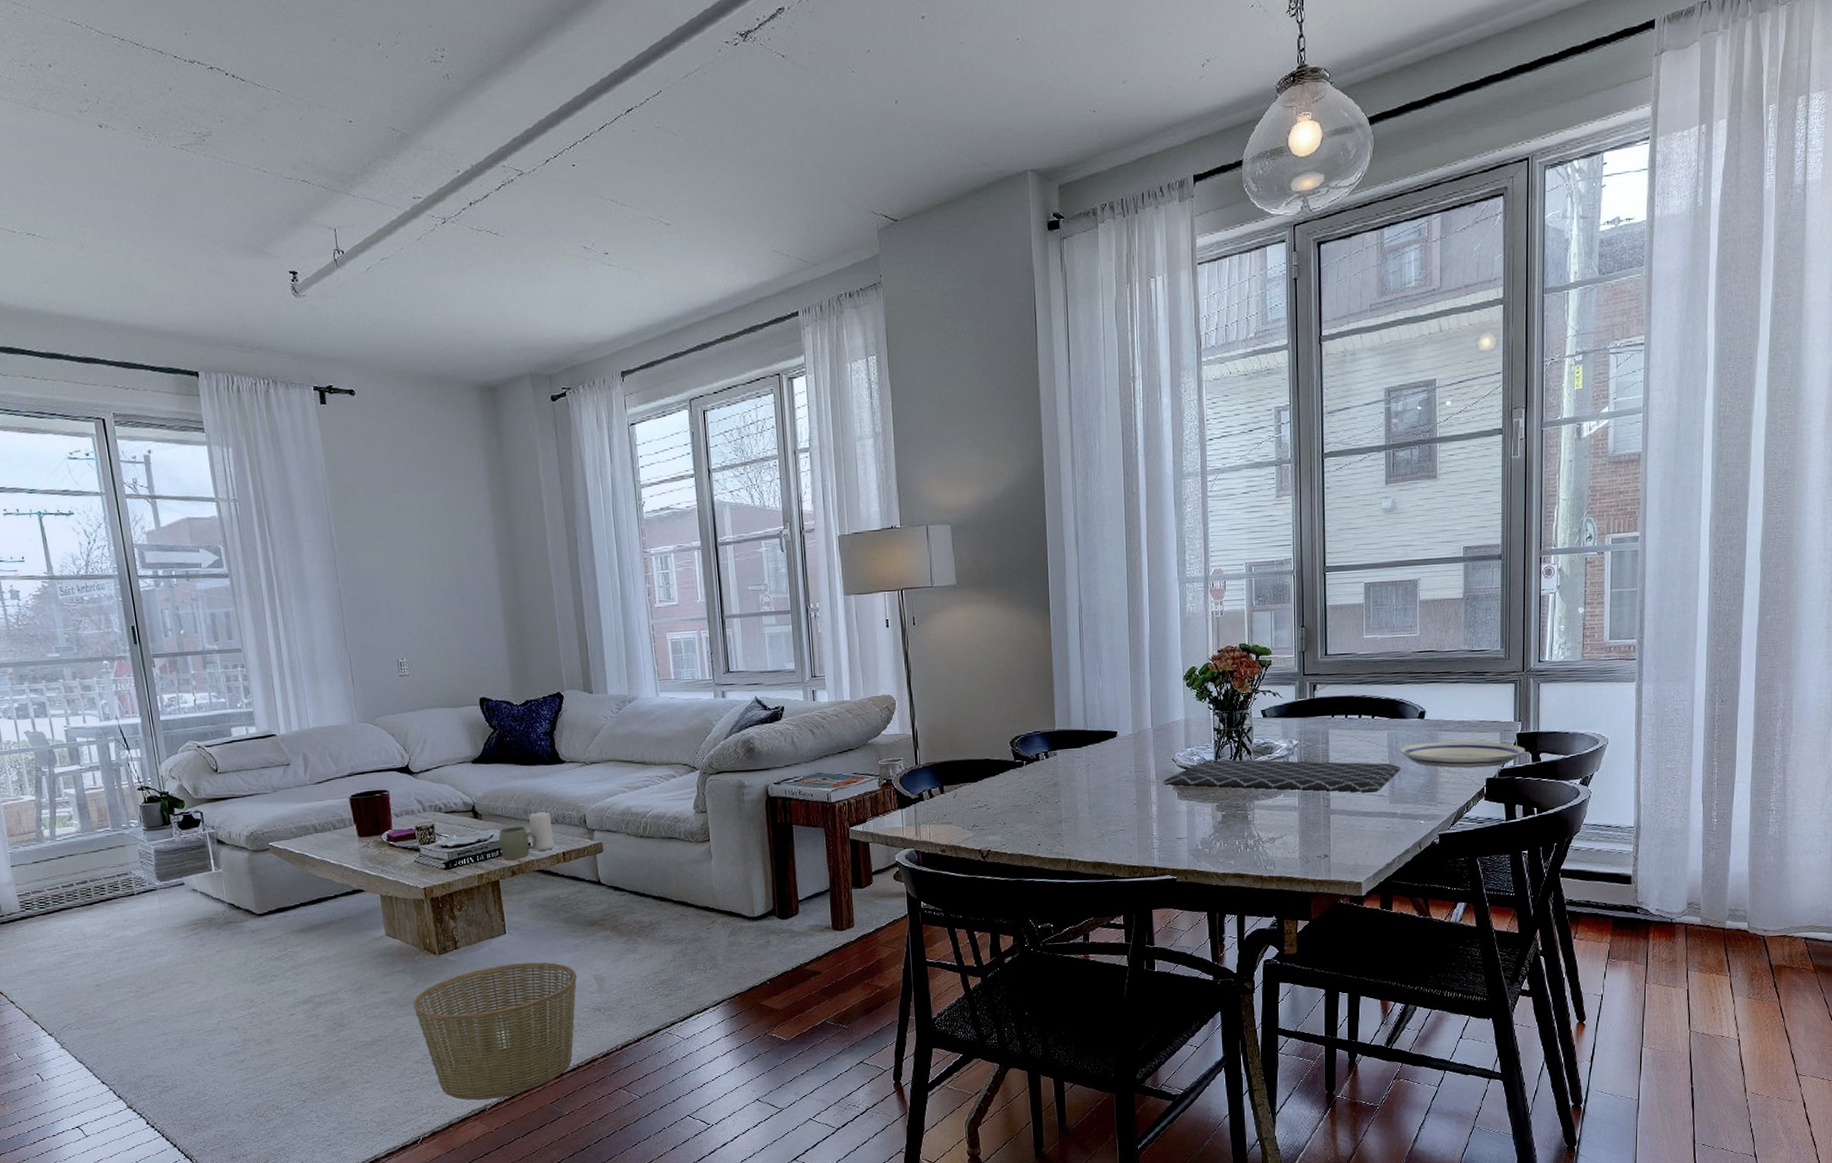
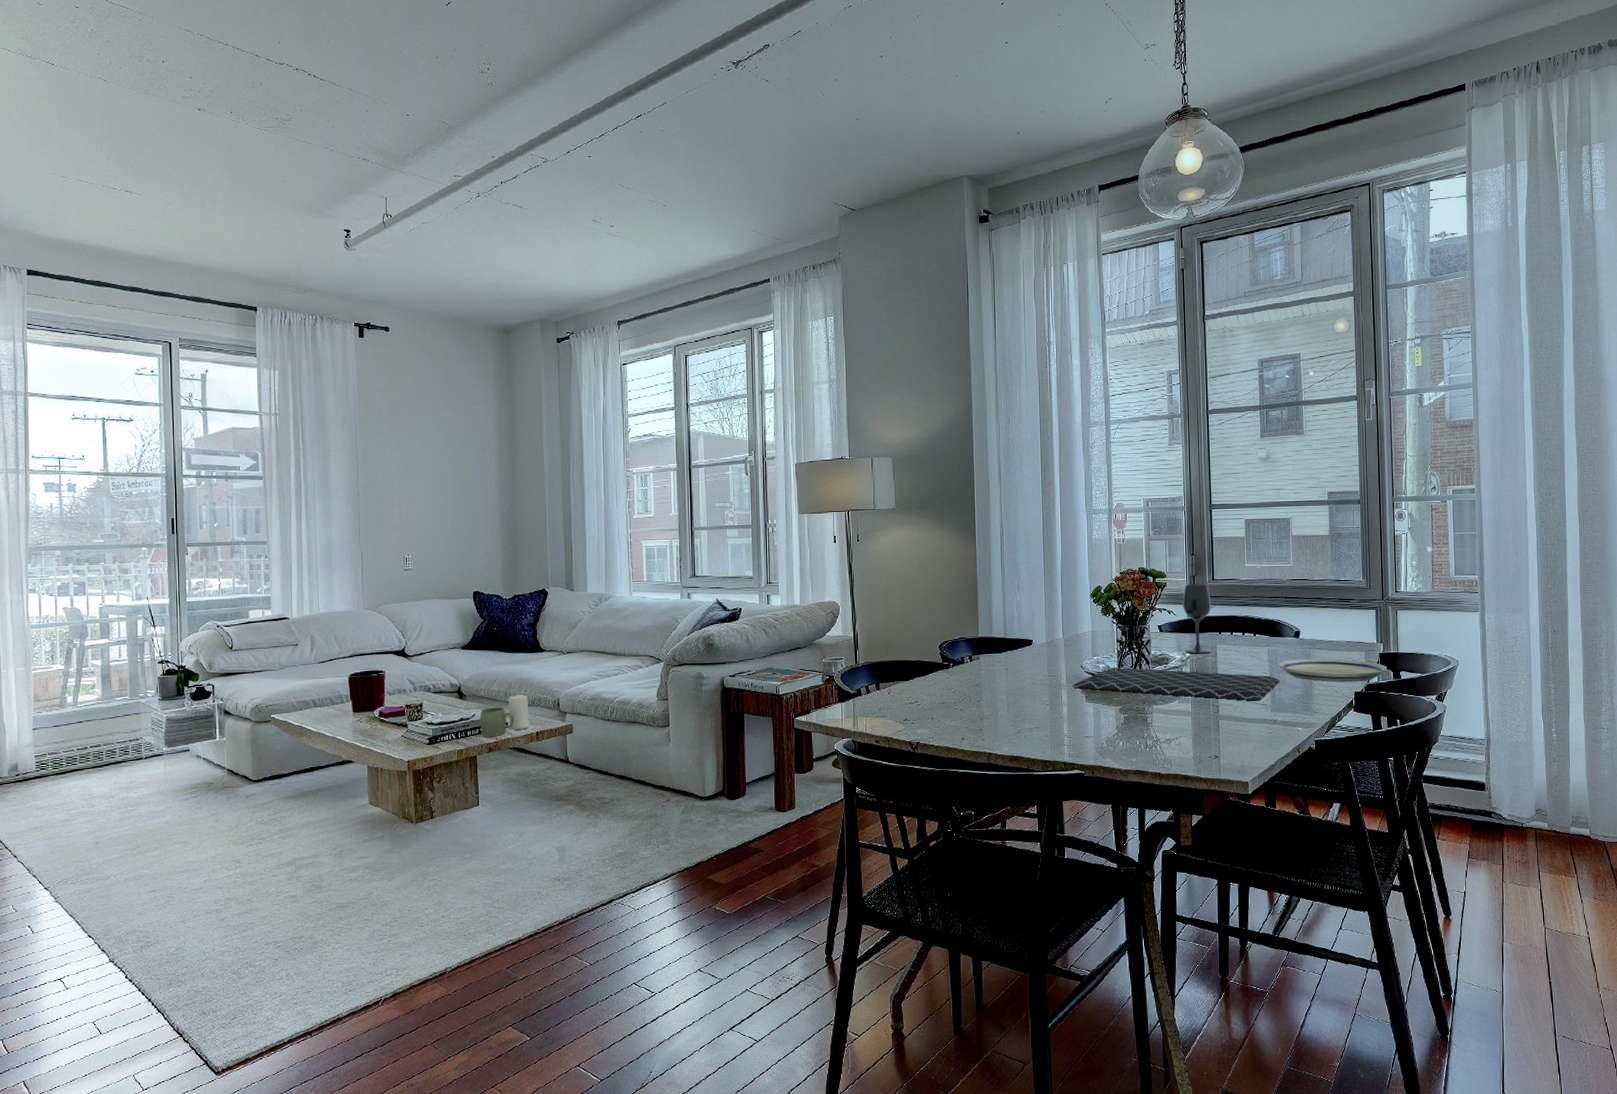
basket: present [413,962,578,1100] -> none [387,833,541,963]
wine glass: none [1290,660,1323,742] -> present [1182,584,1211,654]

